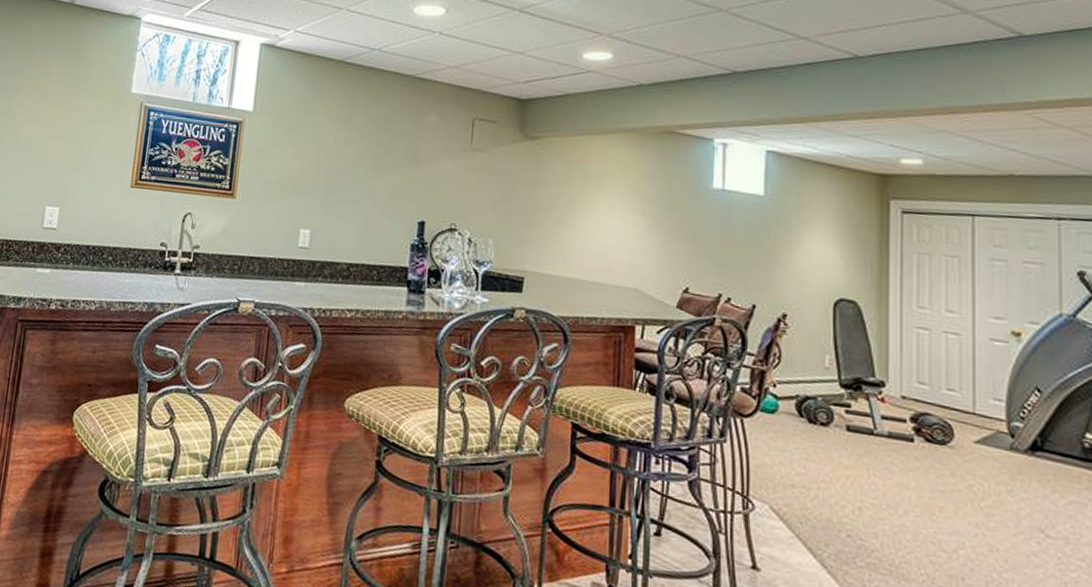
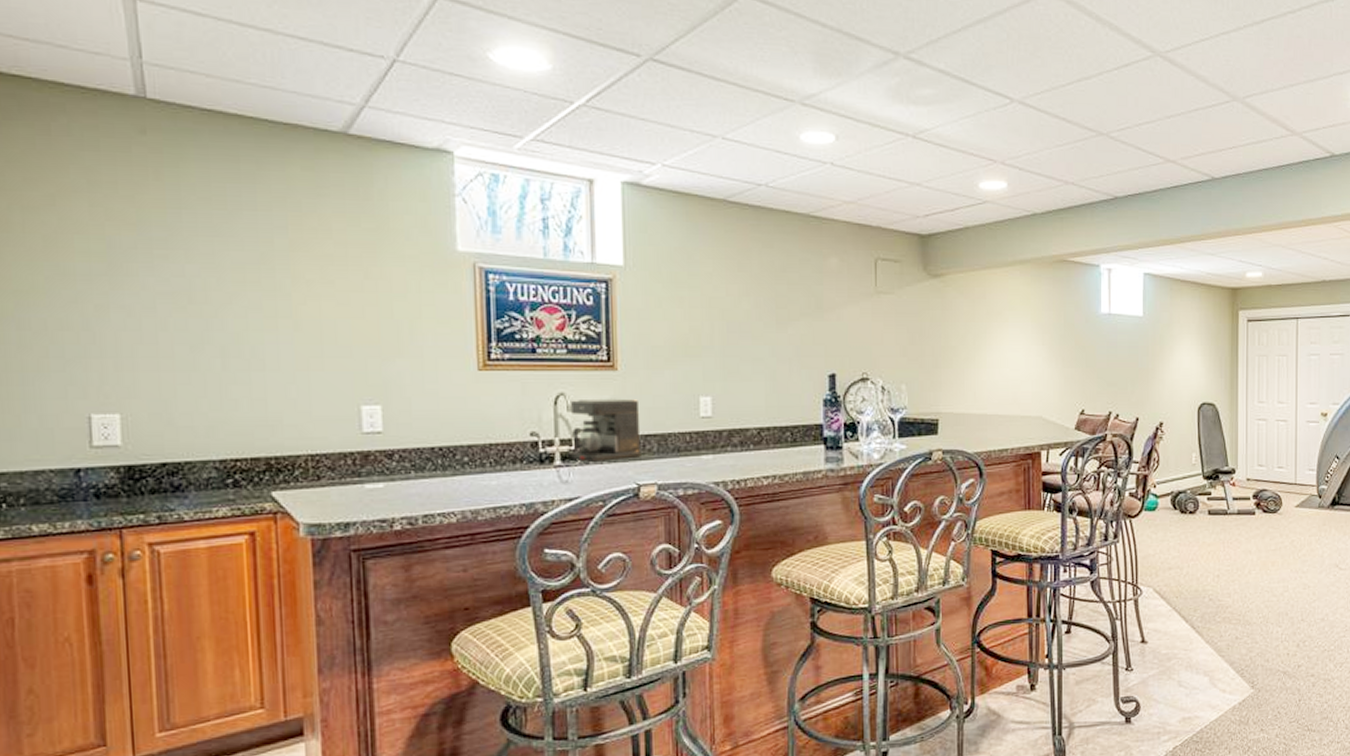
coffee maker: none [185,219,249,277] -> present [566,398,641,463]

